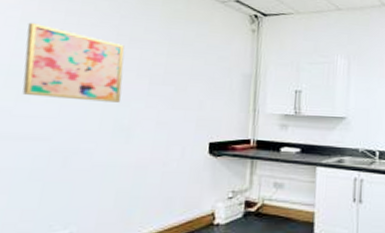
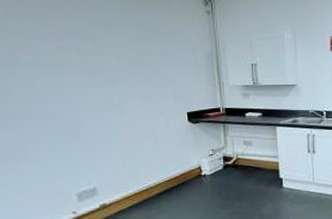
wall art: present [22,22,125,103] -> none [13,16,109,84]

